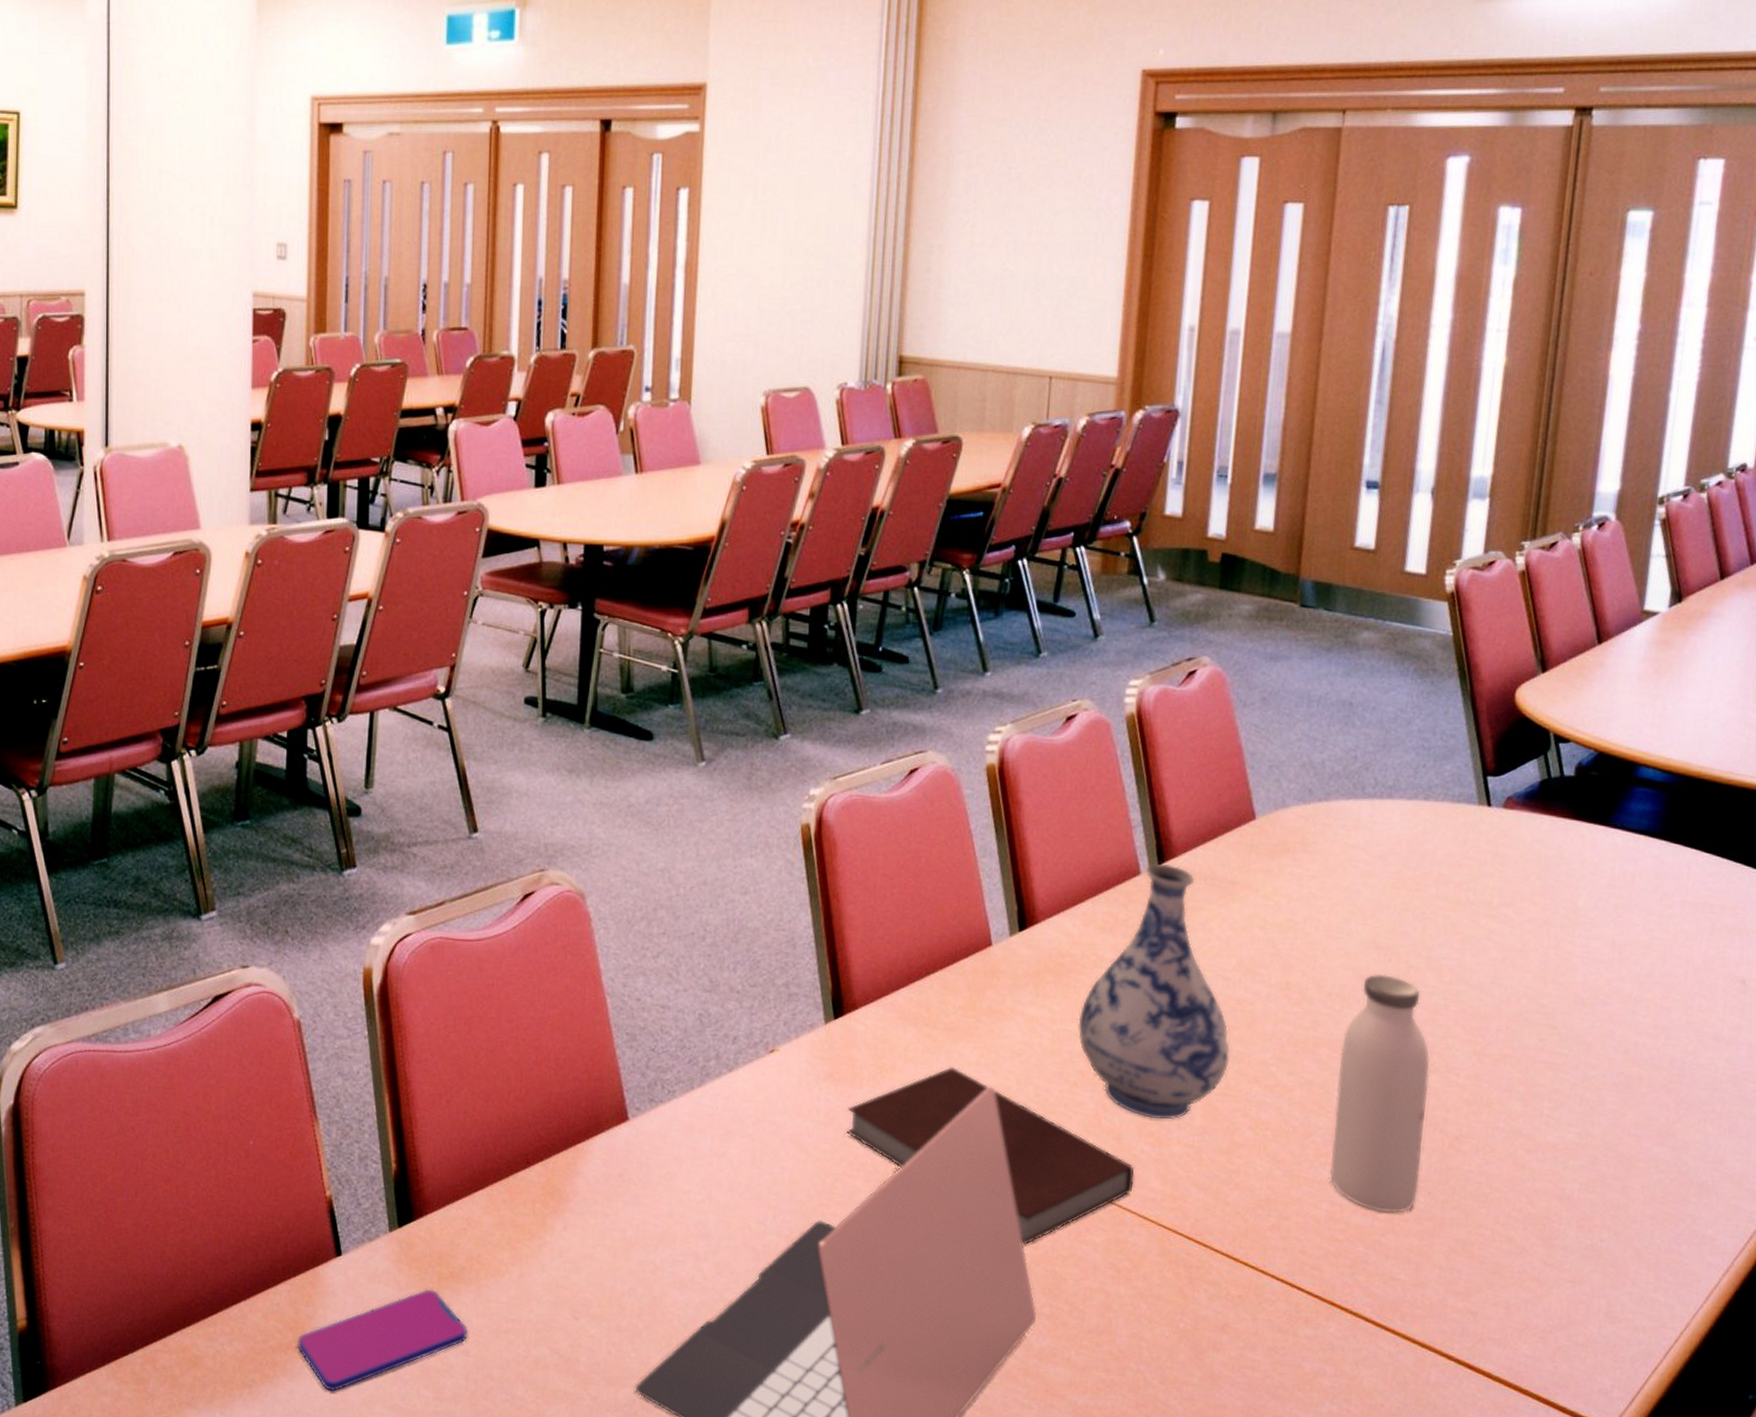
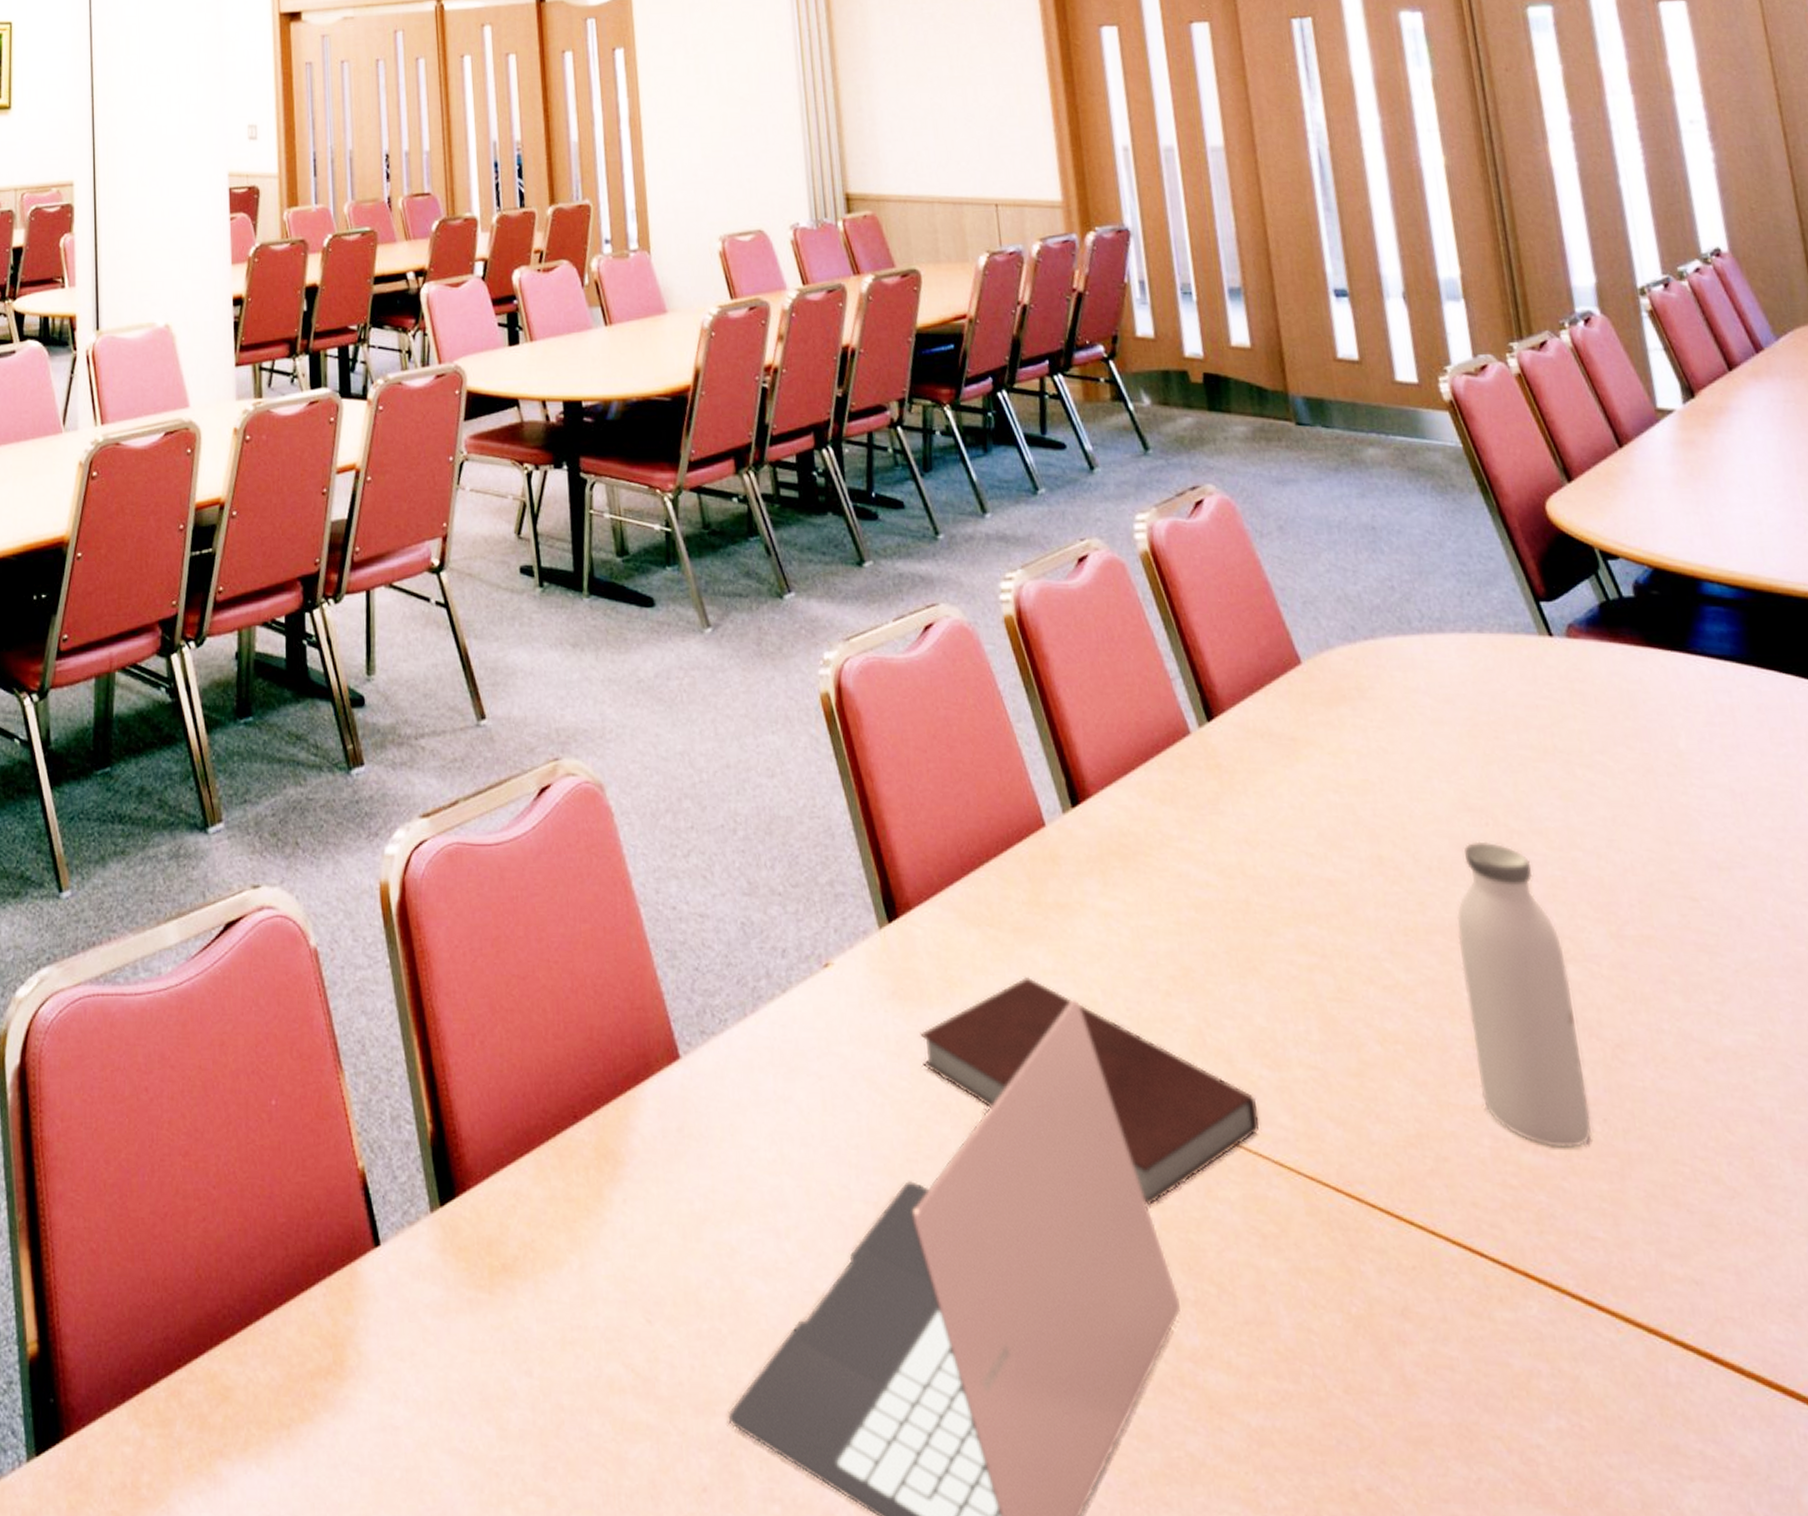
smartphone: present [297,1289,468,1392] -> none [338,1287,529,1432]
vase: present [1078,863,1230,1120] -> none [1156,720,1336,1035]

